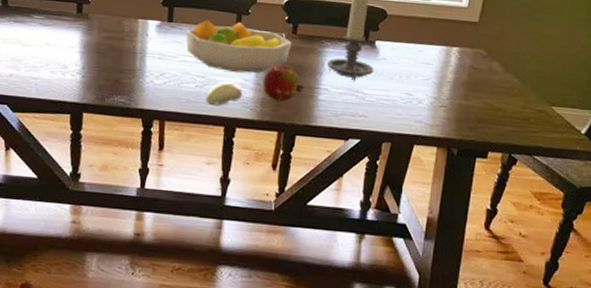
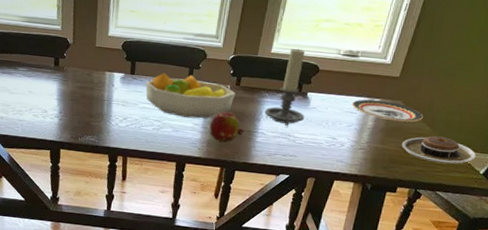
decorative egg: present [205,81,242,105] -> none [161,125,192,145]
plate: none [427,48,510,74] -> present [352,99,423,122]
plate: none [488,89,574,124] -> present [401,136,476,165]

